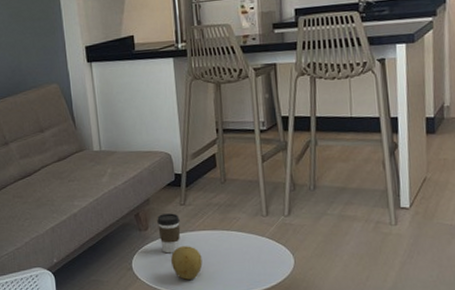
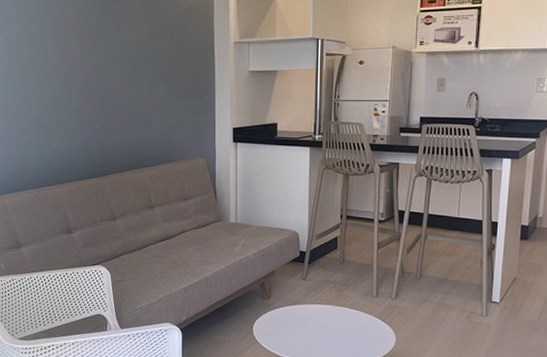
coffee cup: present [157,213,181,254] -> none [280,286,300,322]
fruit: present [171,246,203,280] -> none [288,316,316,347]

